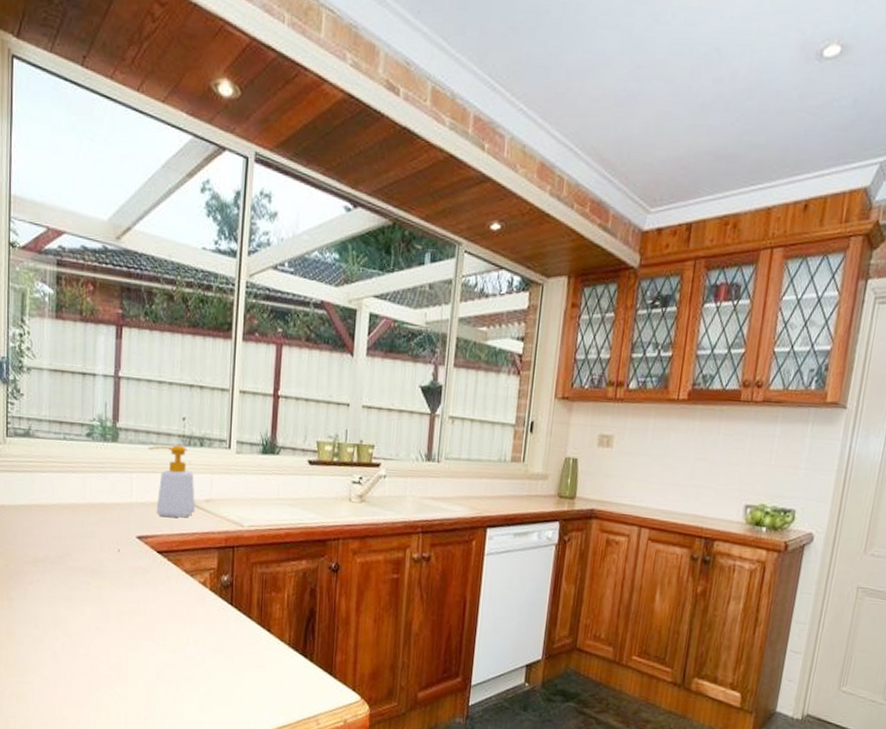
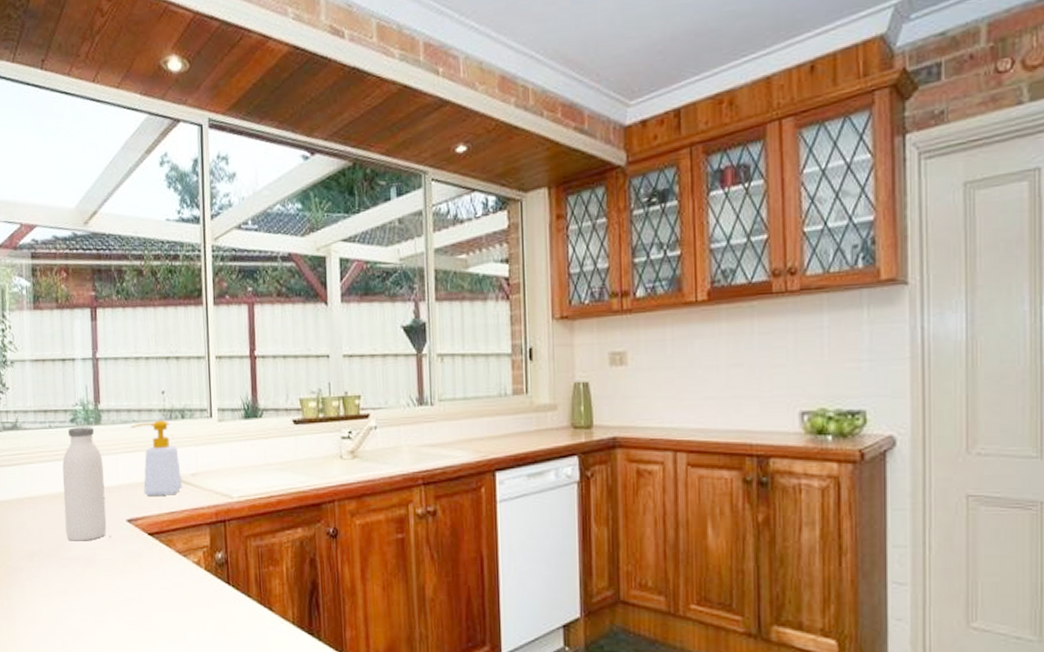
water bottle: none [74,442,117,553] -> present [62,427,107,541]

